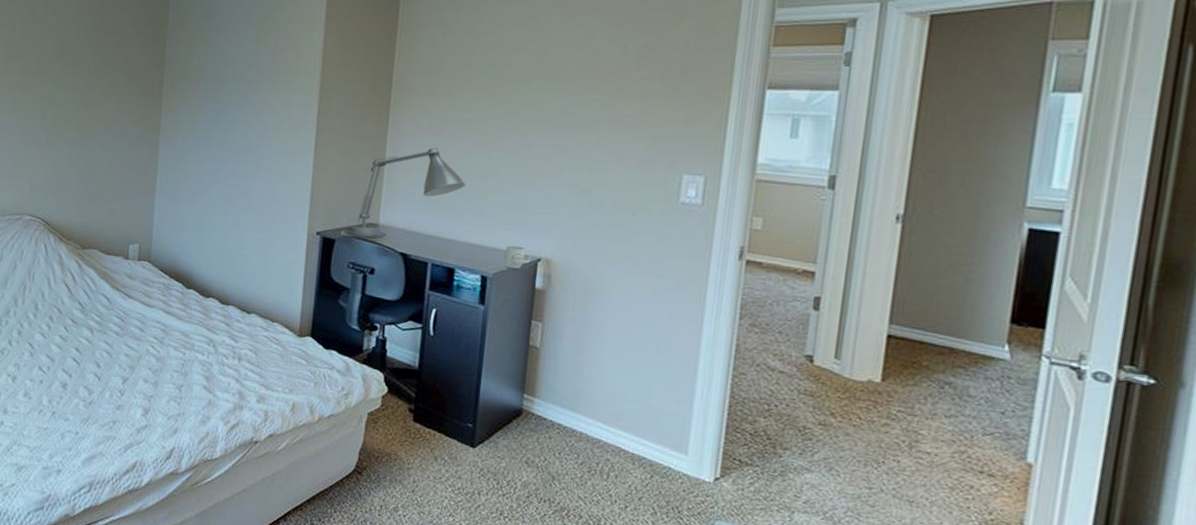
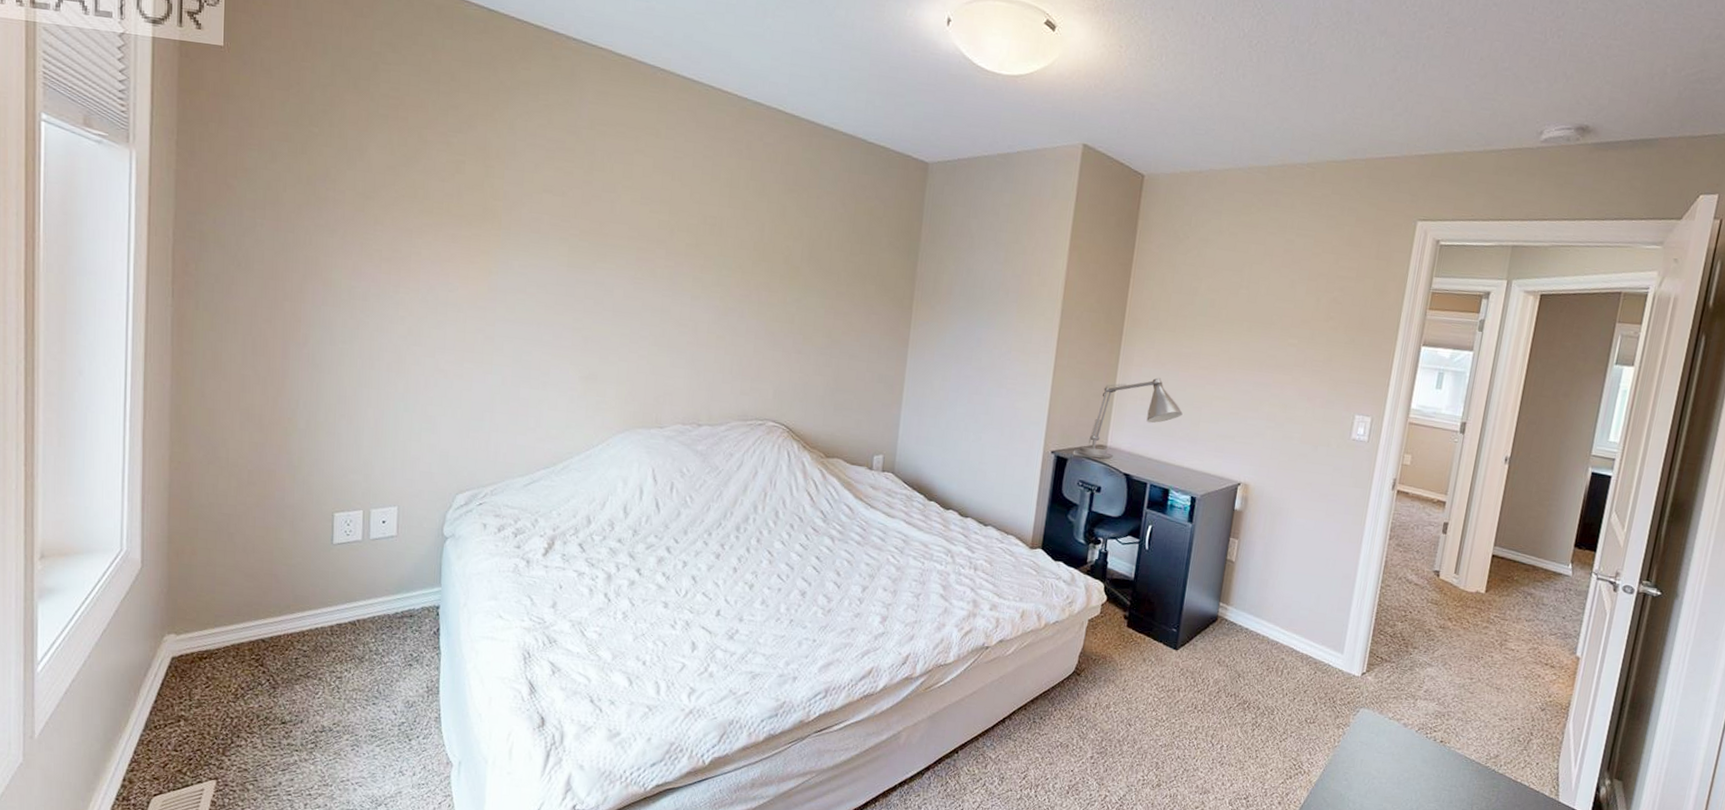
mug: present [503,245,532,269] -> none [1210,470,1233,492]

